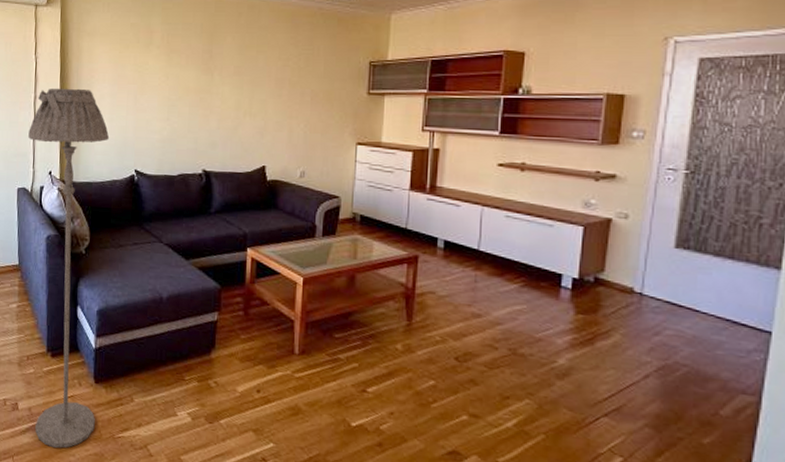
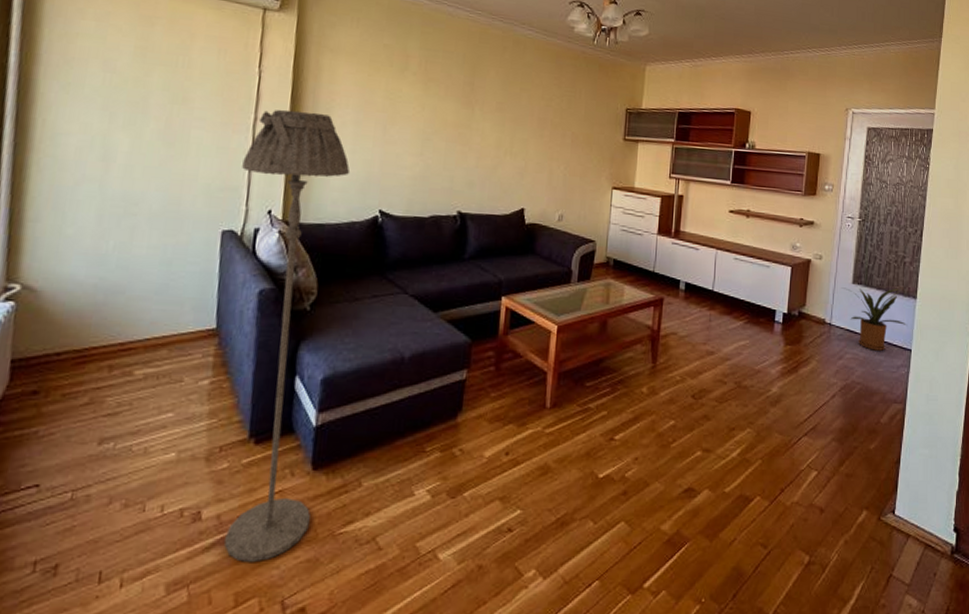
house plant: none [658,252,765,330] -> present [841,287,908,351]

